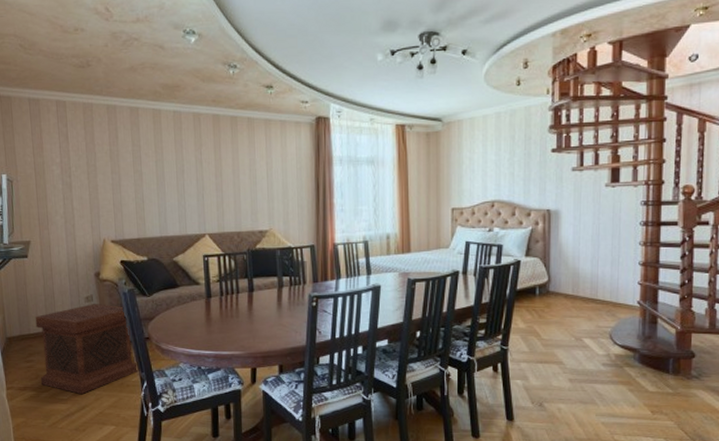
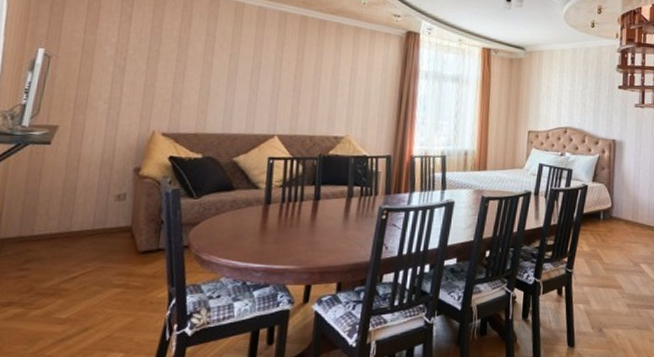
side table: present [35,304,138,395] -> none [33,203,168,314]

